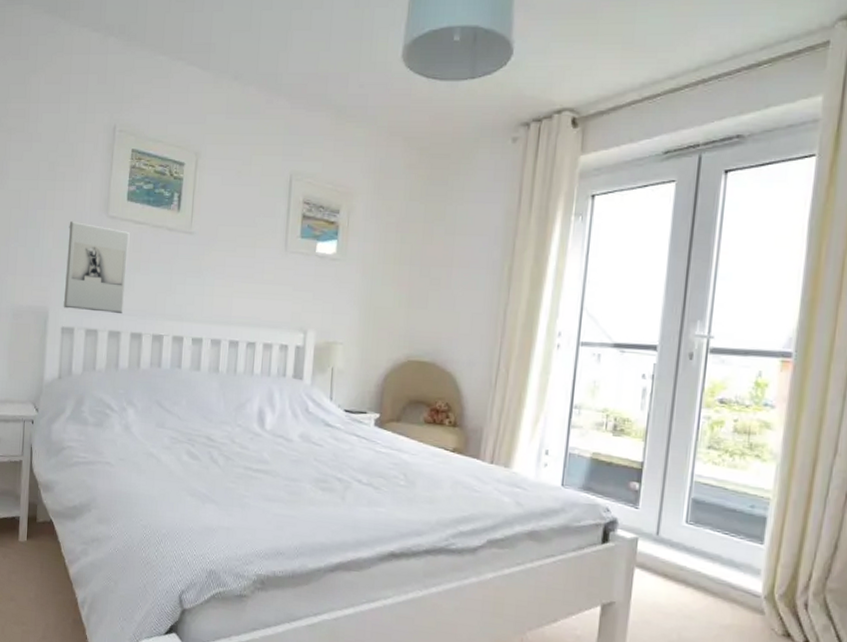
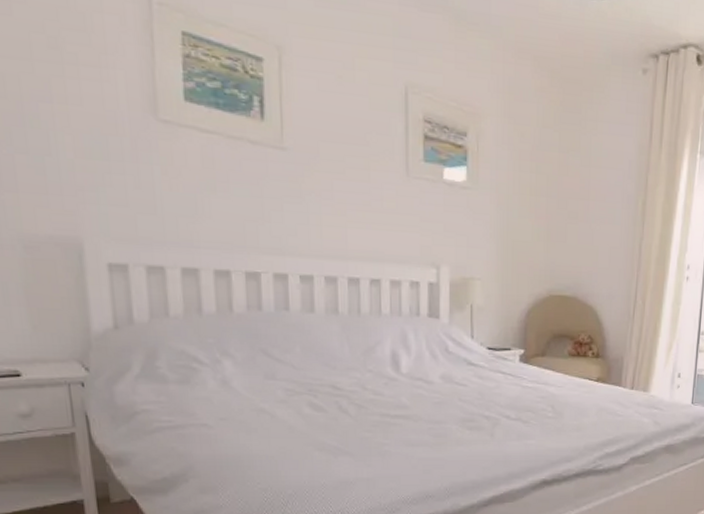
wall sculpture: present [63,220,130,313] -> none [96,122,199,246]

